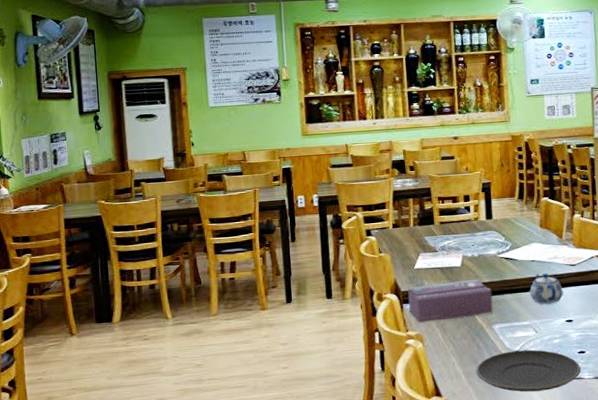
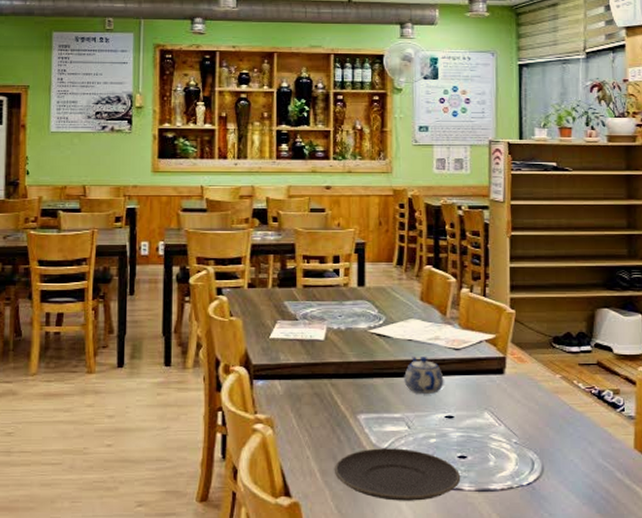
tissue box: present [408,279,493,322] -> none [260,356,359,404]

